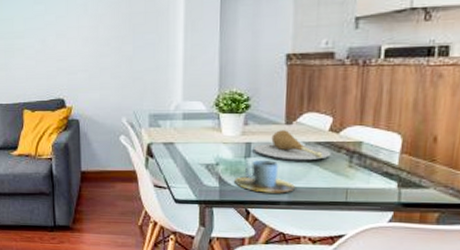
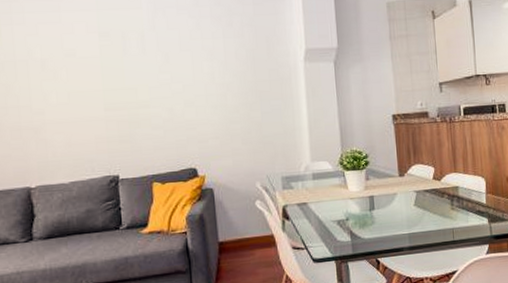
cup: present [233,159,296,193] -> none [363,210,414,242]
plate: present [254,130,332,161] -> none [376,182,437,209]

